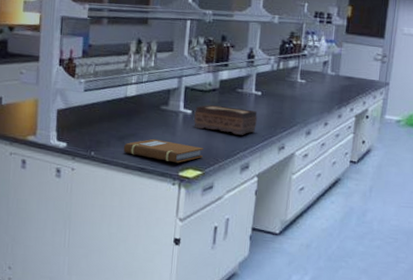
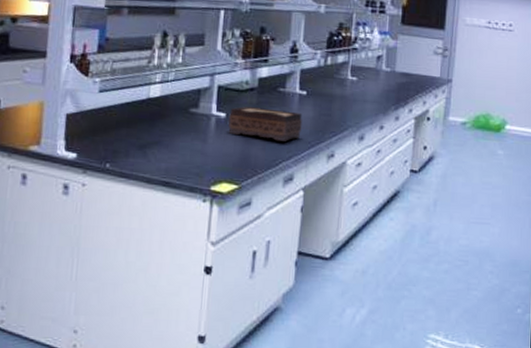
notebook: present [124,139,203,163] -> none [145,148,240,176]

